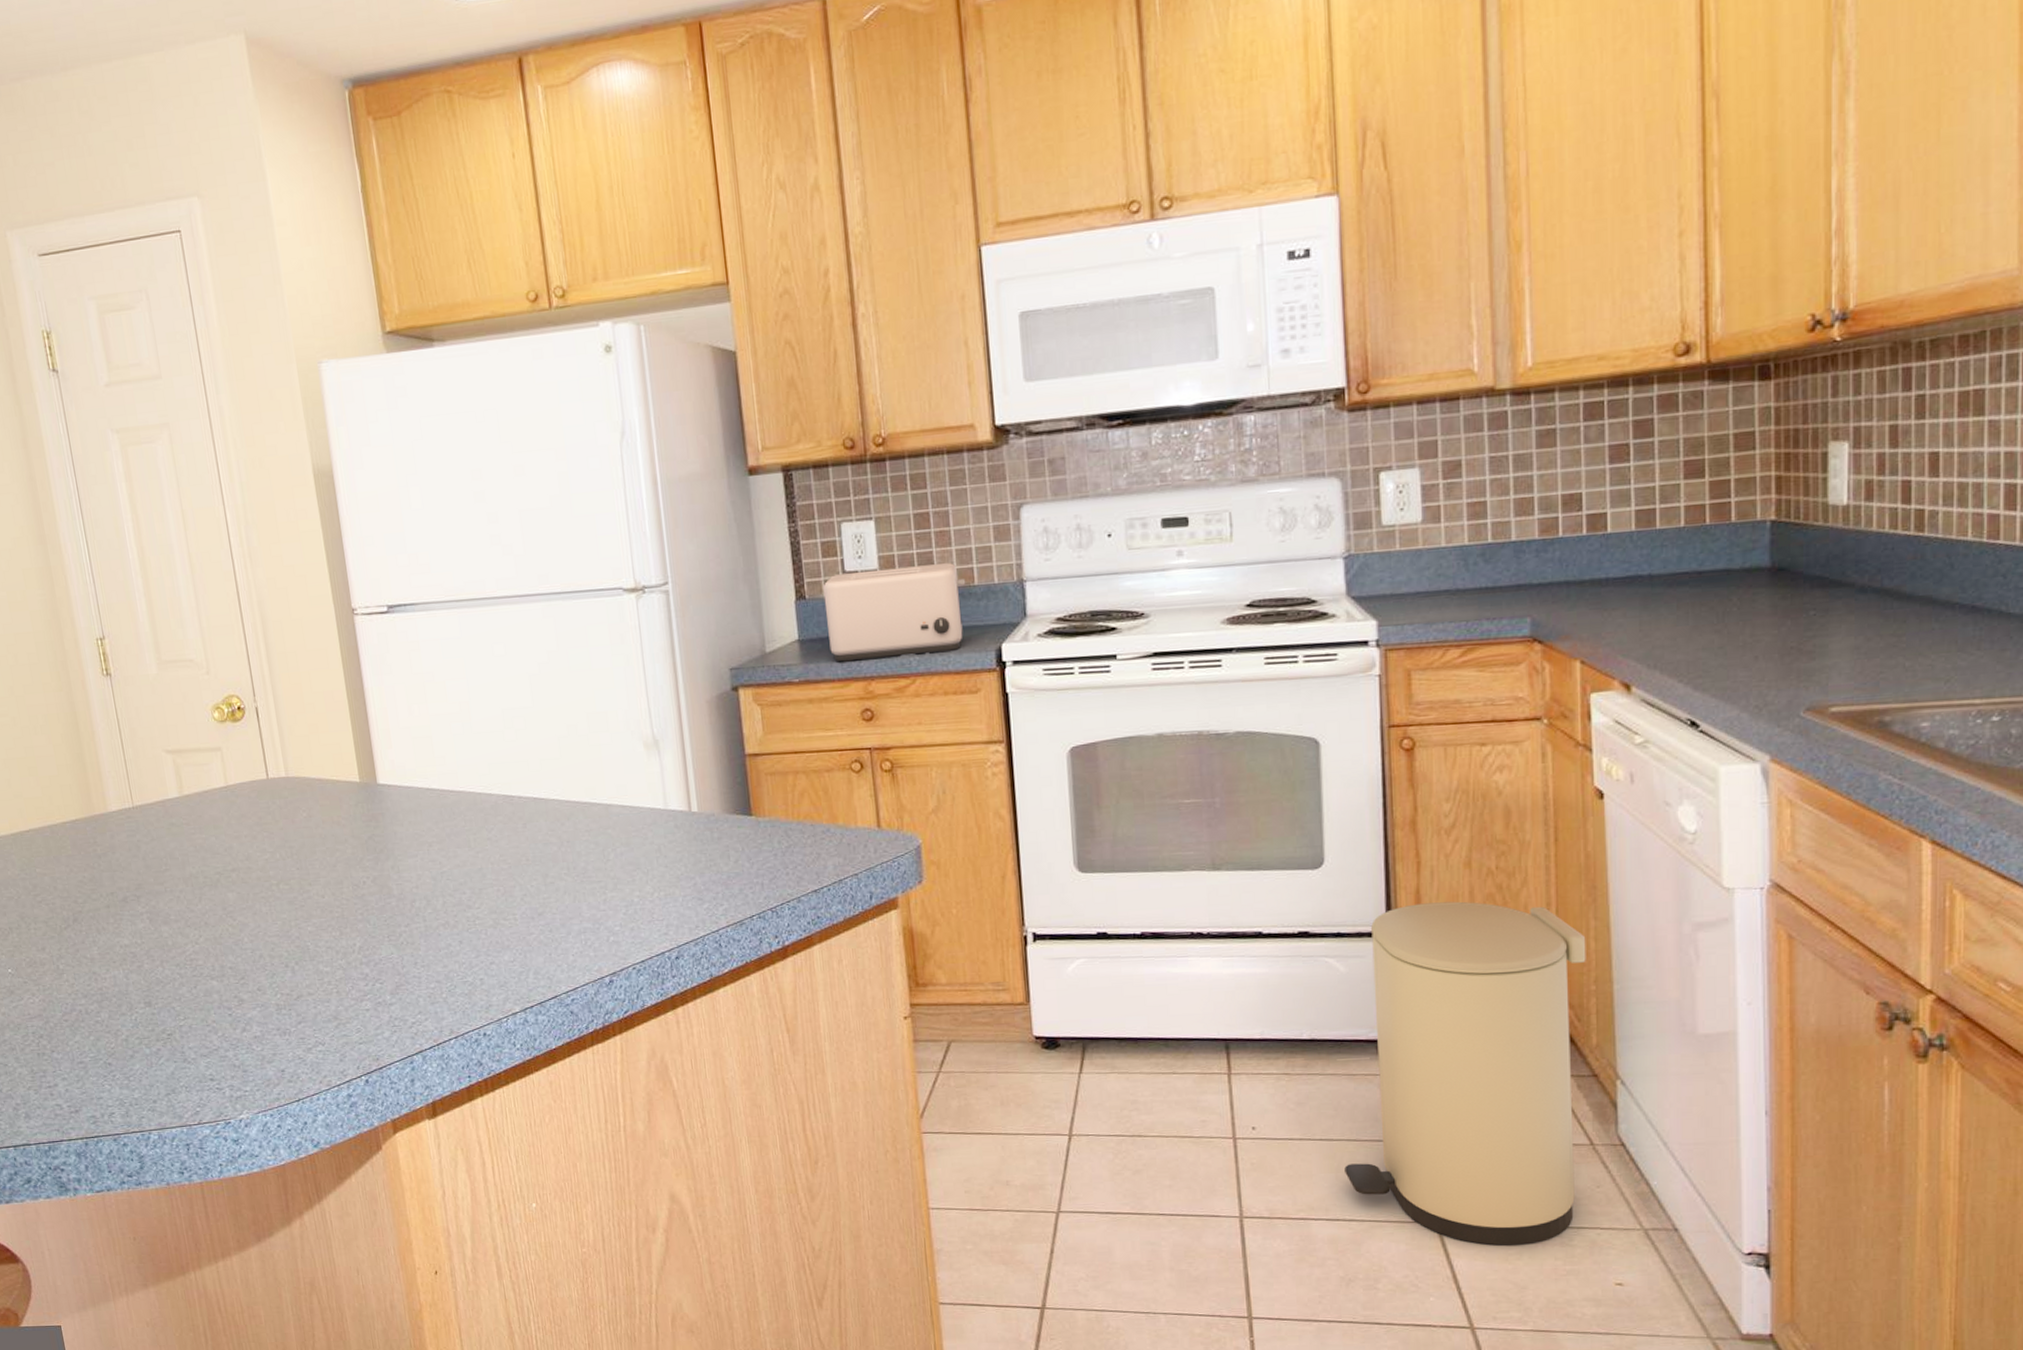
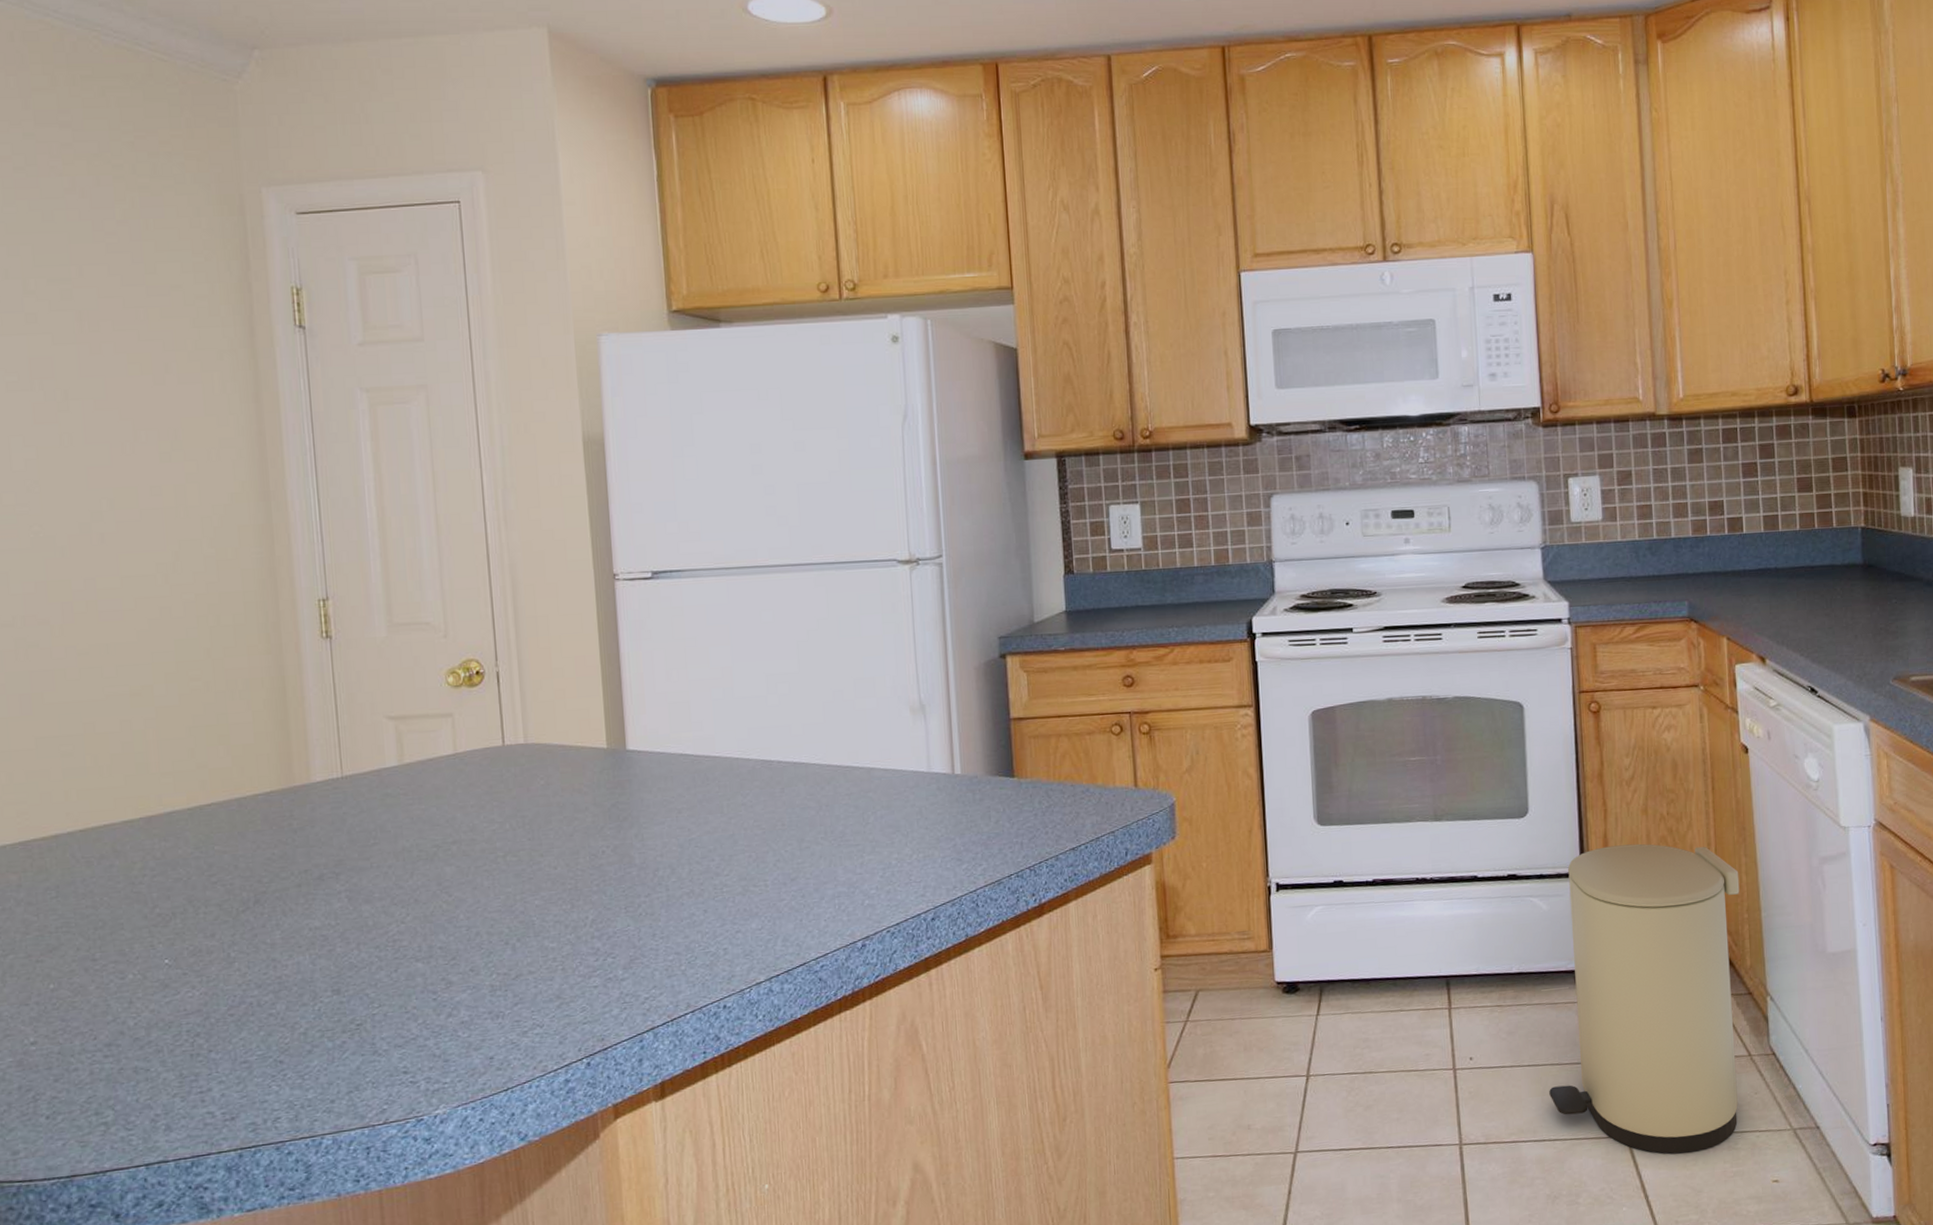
toaster: present [823,562,966,662] -> none [1090,543,1222,632]

